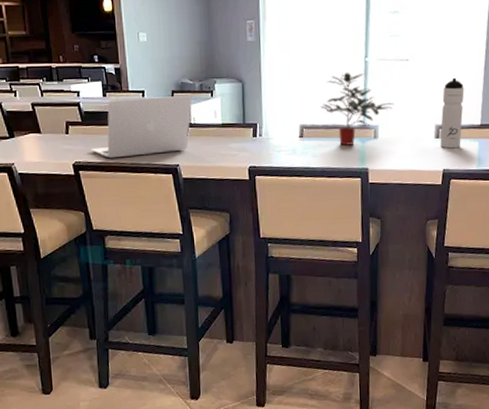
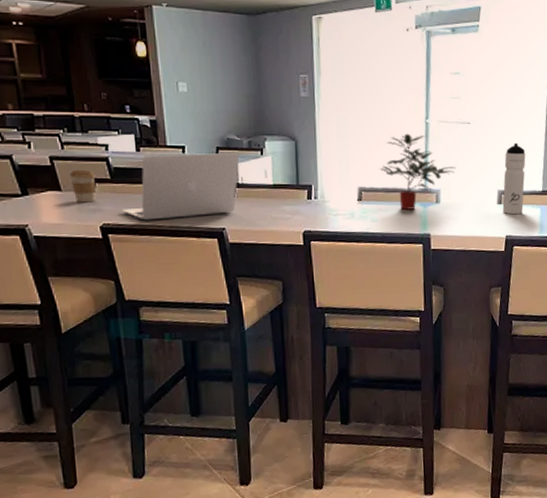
coffee cup: none [47,114,69,144] -> present [69,169,96,203]

